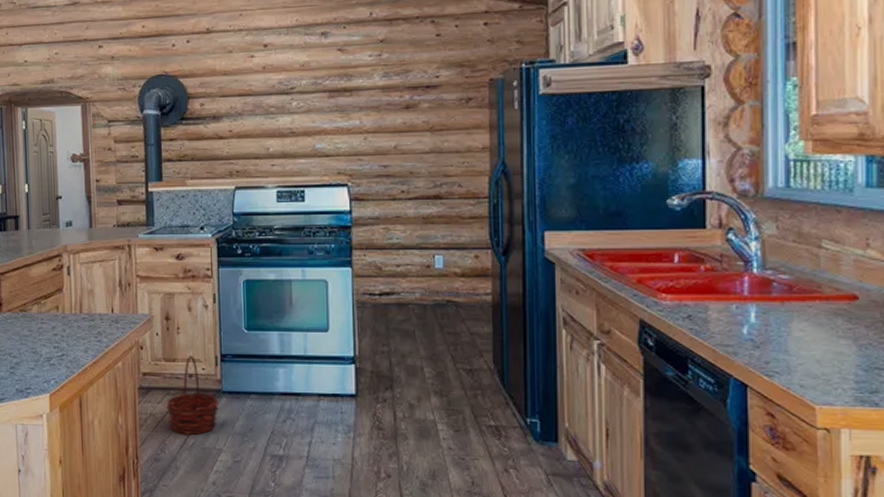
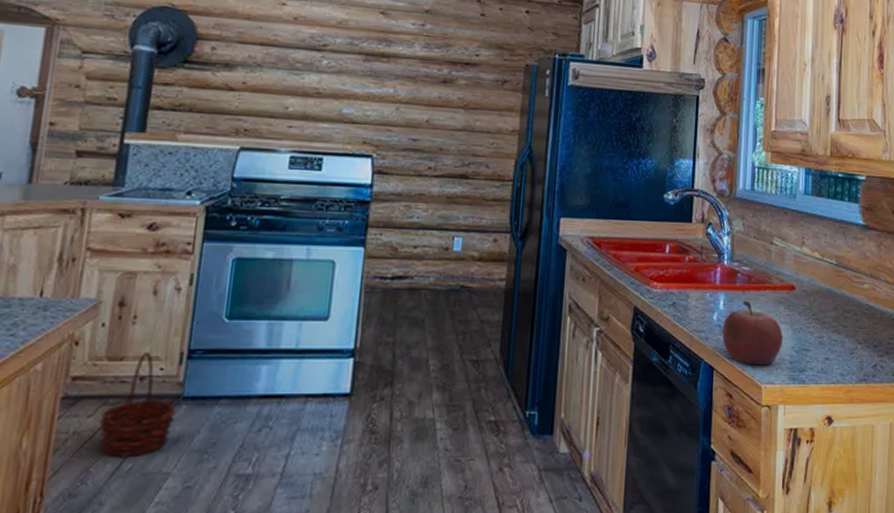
fruit: none [756,312,843,385] -> present [722,300,783,366]

